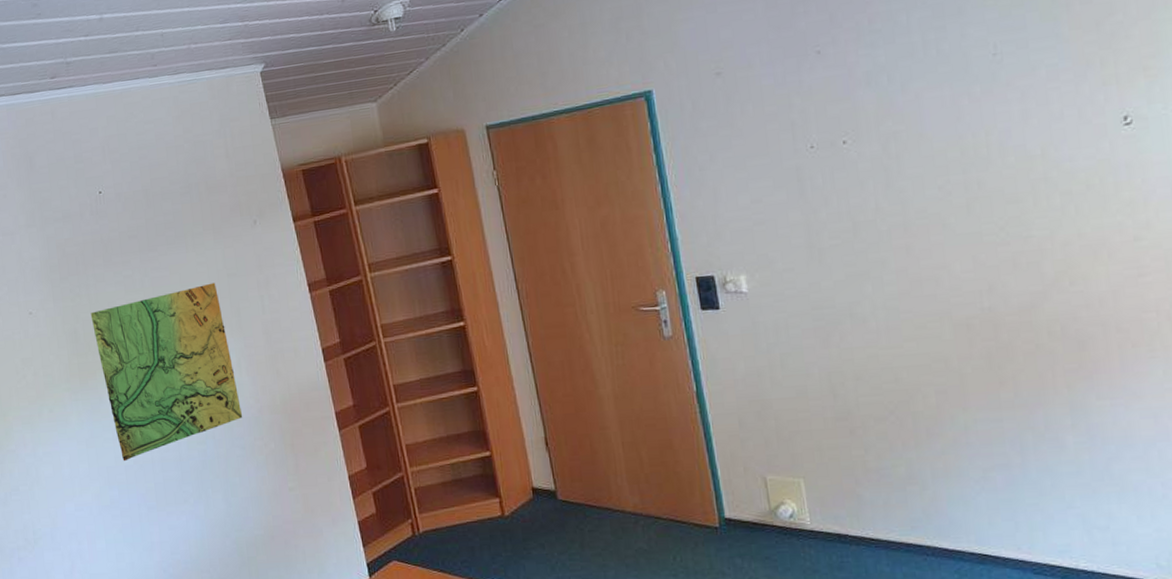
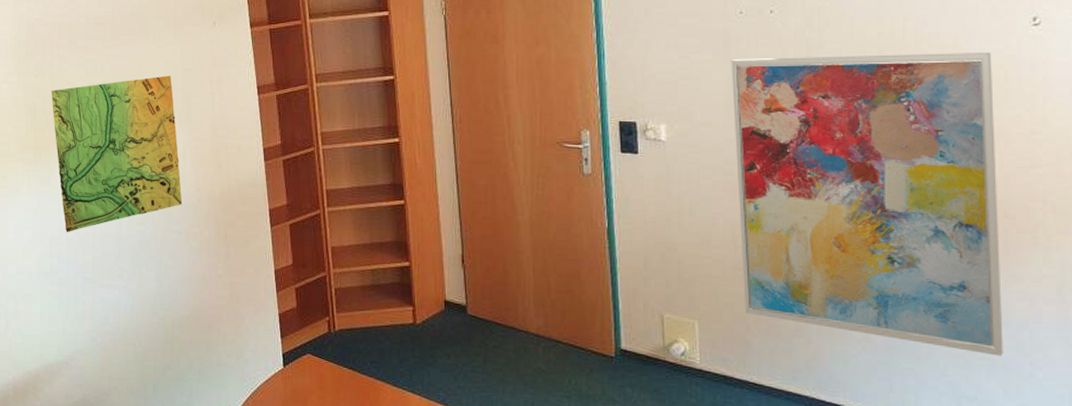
wall art: none [807,158,1132,481] -> present [731,51,1003,356]

